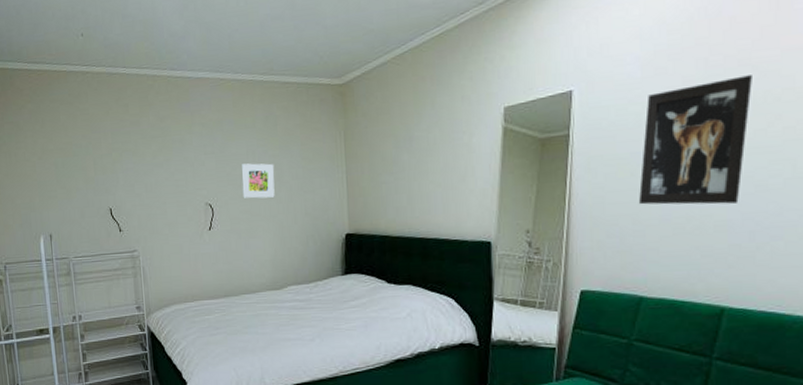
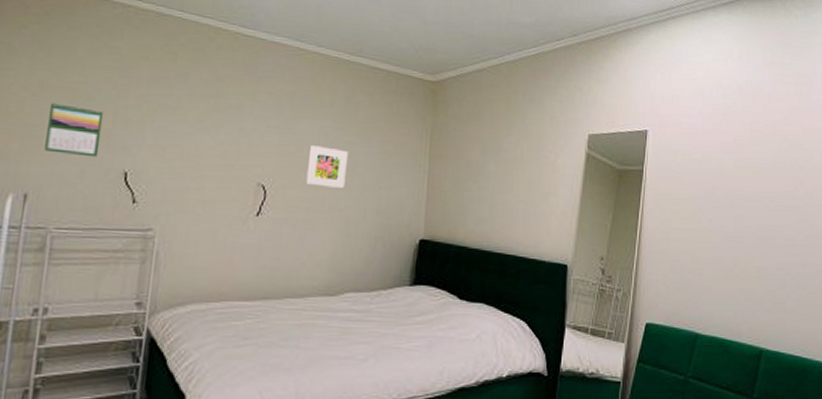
calendar: none [51,161,90,201] -> present [45,101,104,158]
wall art: present [638,75,752,205] -> none [697,143,783,253]

